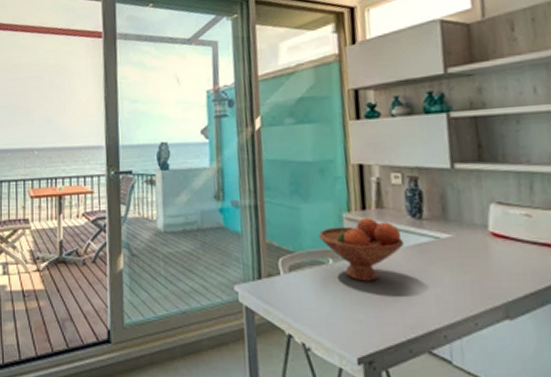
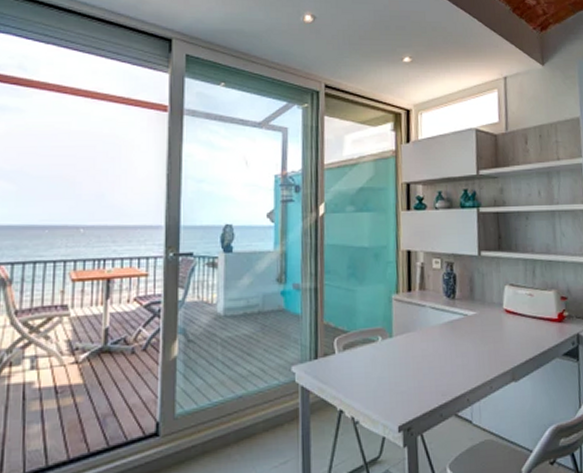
fruit bowl: present [318,217,404,282] -> none [370,298,440,356]

